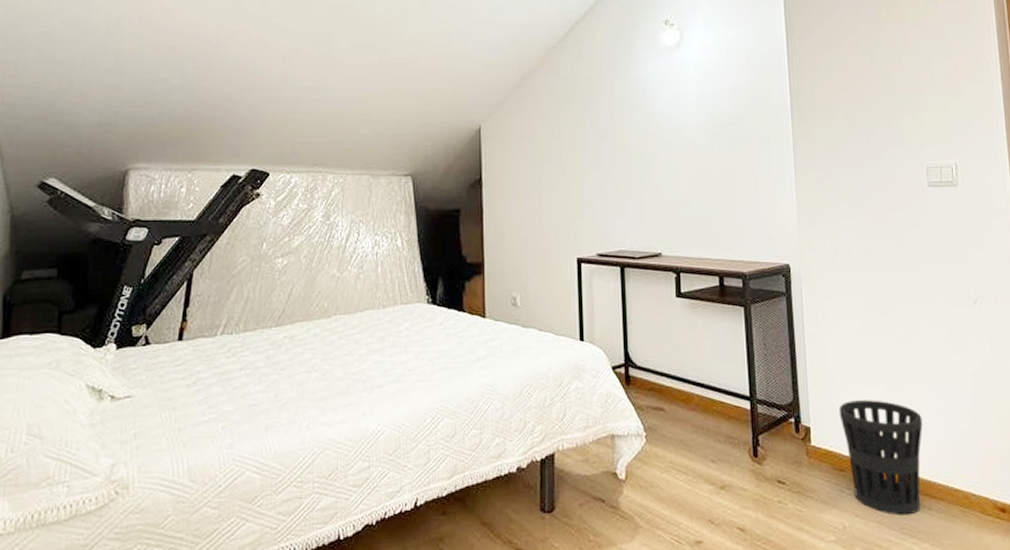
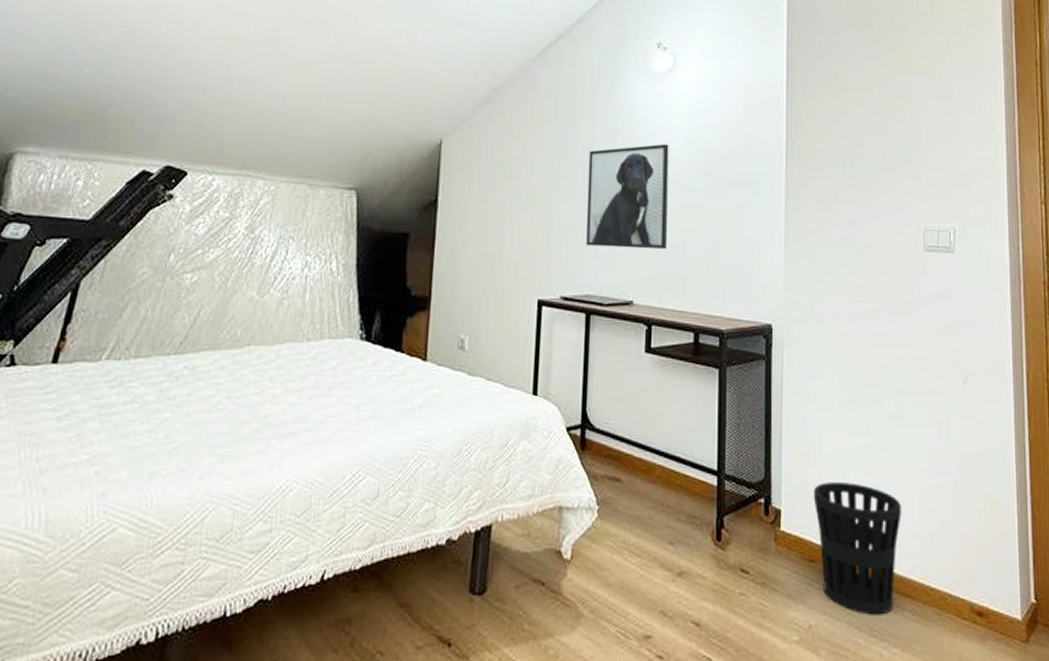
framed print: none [611,111,689,207] -> present [585,143,669,250]

